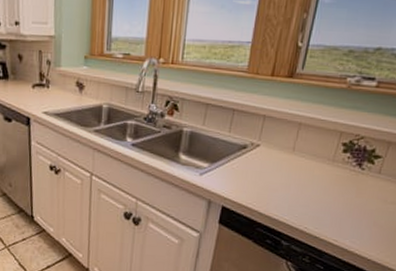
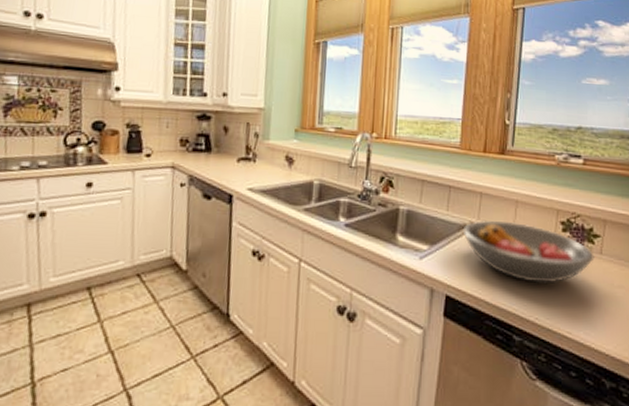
fruit bowl: none [242,141,372,199] -> present [462,219,594,284]

